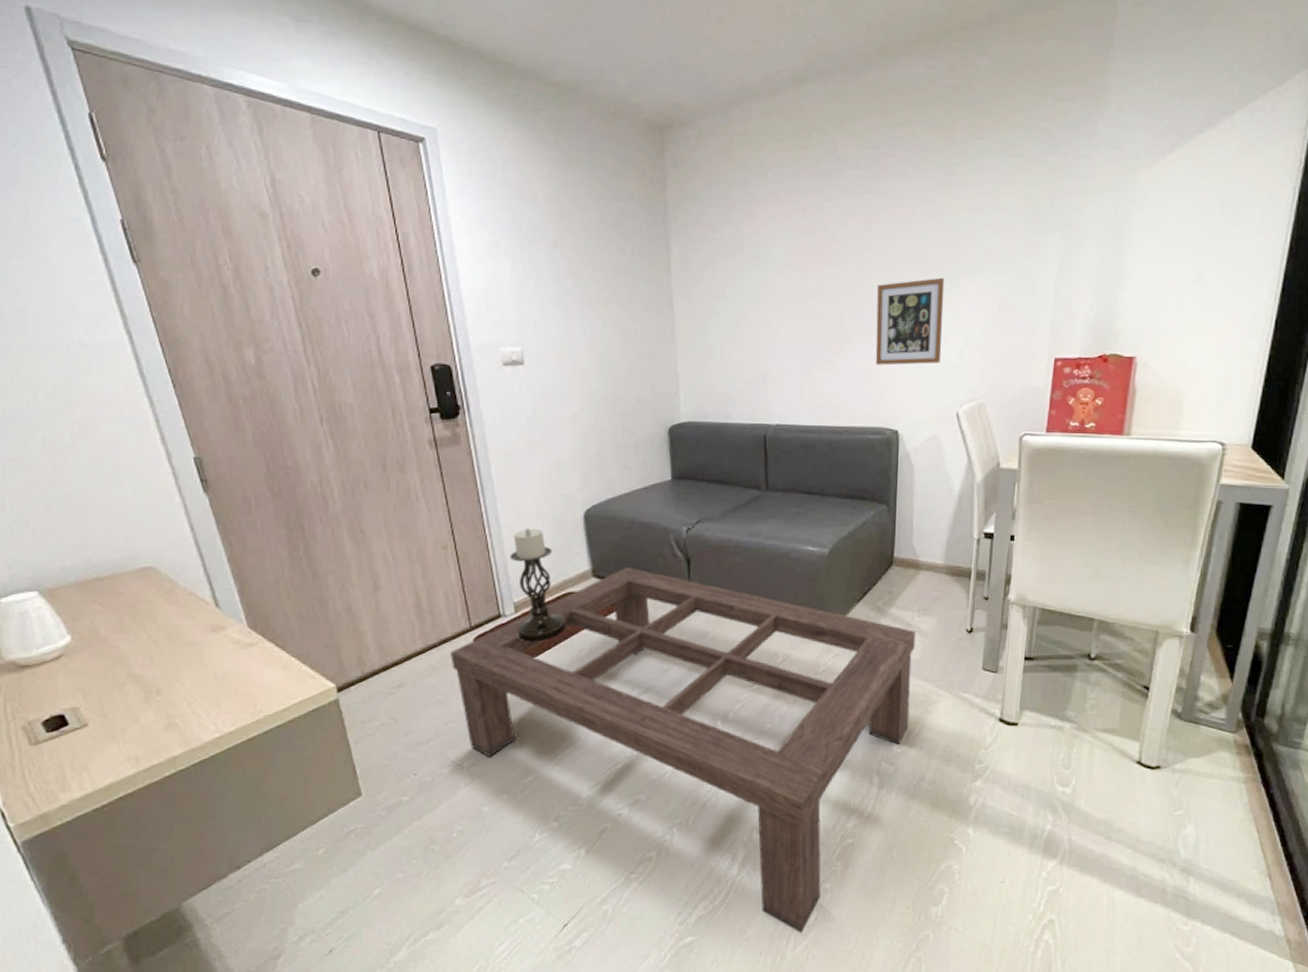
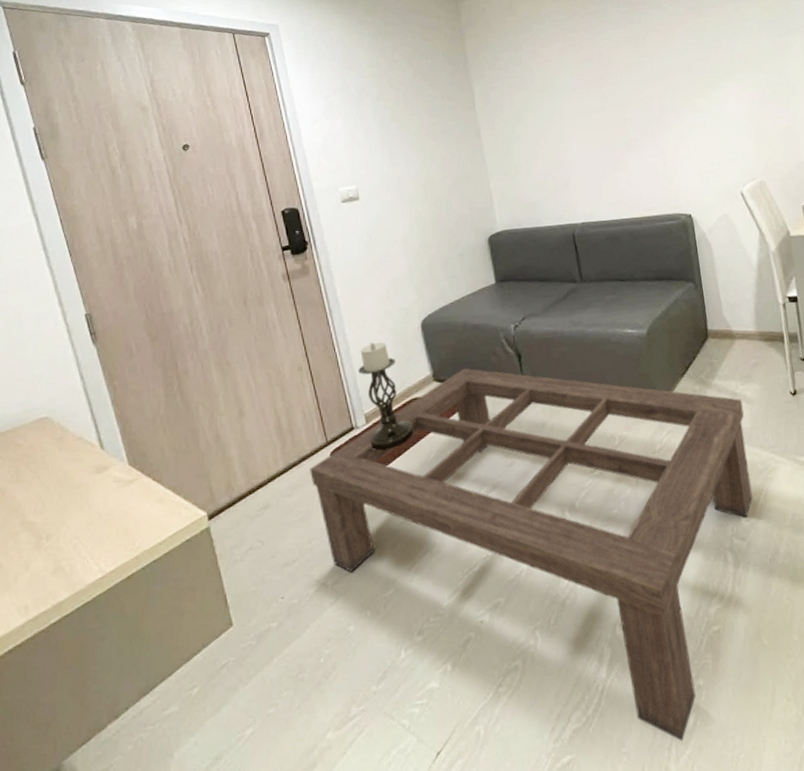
picture frame: present [875,277,945,366] -> none [652,81,719,161]

